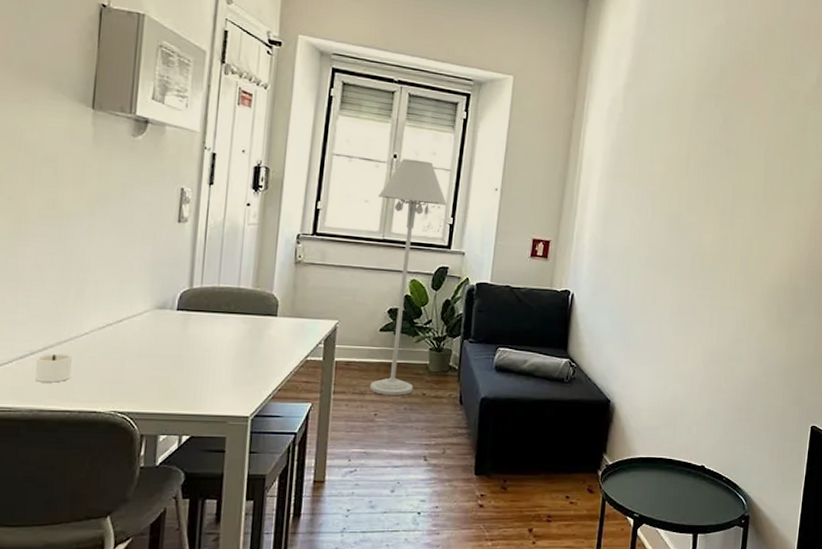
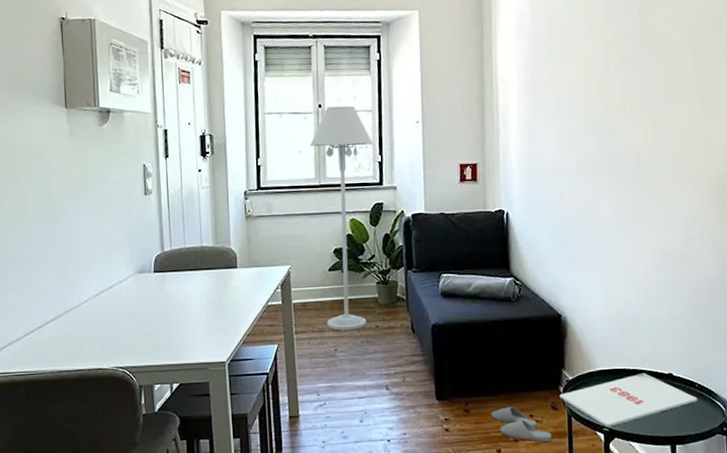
candle: present [35,353,72,383] -> none [50,321,79,347]
slippers: none [528,487,585,525] -> present [491,406,552,443]
magazine: none [597,463,724,513] -> present [559,372,698,427]

